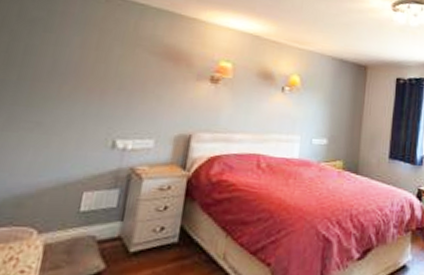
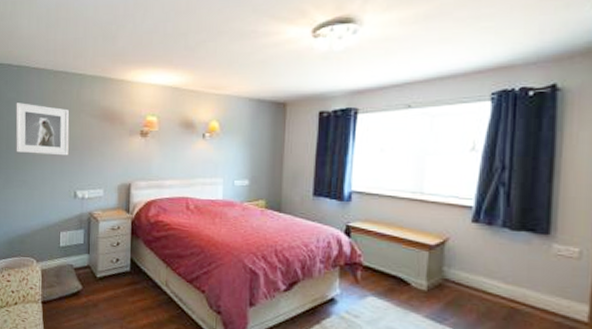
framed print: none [32,24,120,96] -> present [15,103,69,156]

